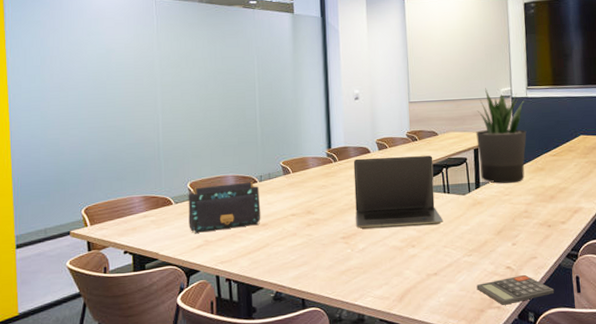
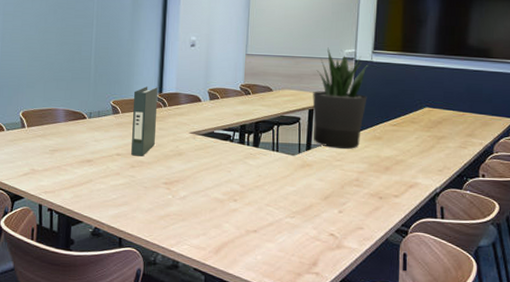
handbag: present [188,182,261,233] -> none [17,117,88,161]
binder: none [302,143,329,214] -> present [131,87,158,157]
laptop computer: present [353,155,444,229] -> none [180,106,269,182]
calculator: present [476,274,555,305] -> none [296,244,379,272]

